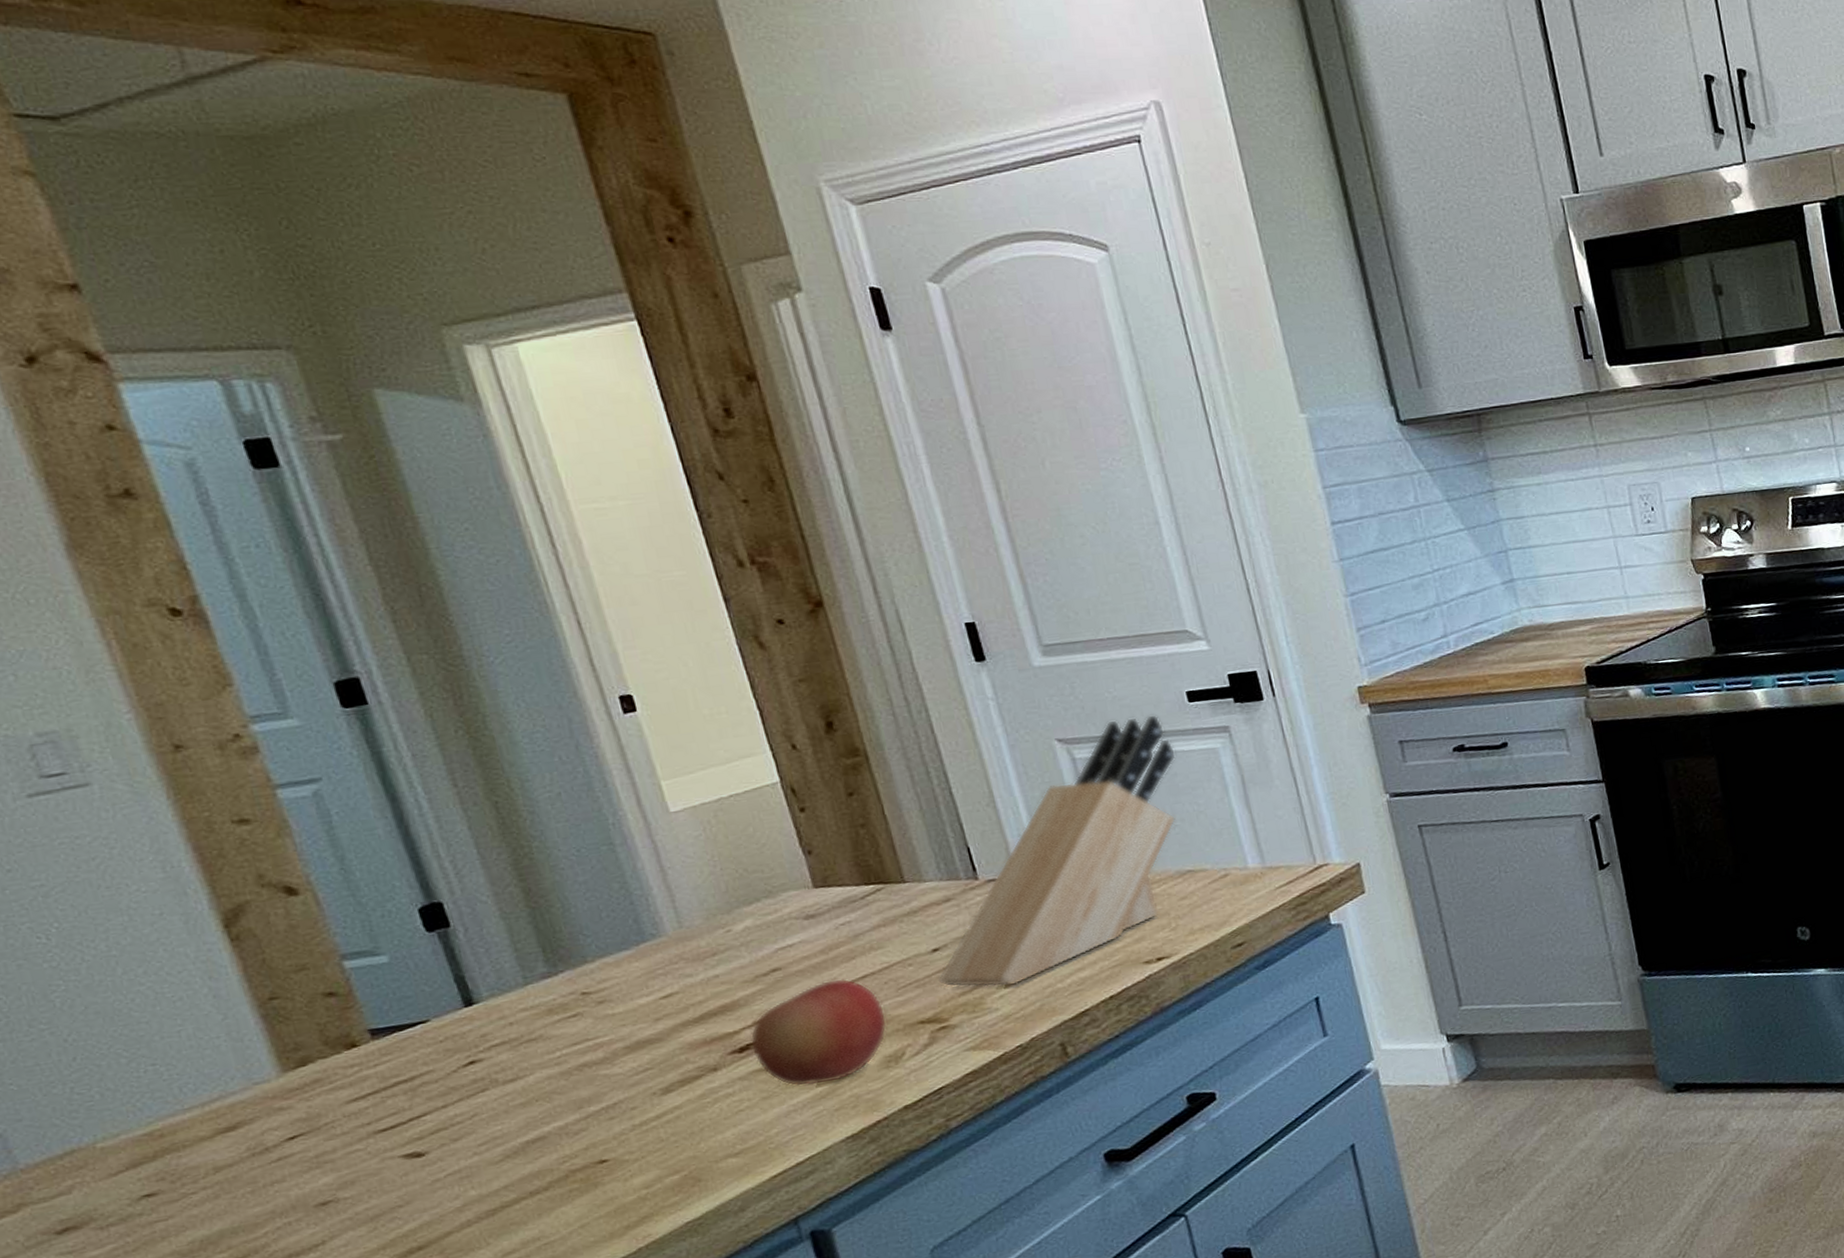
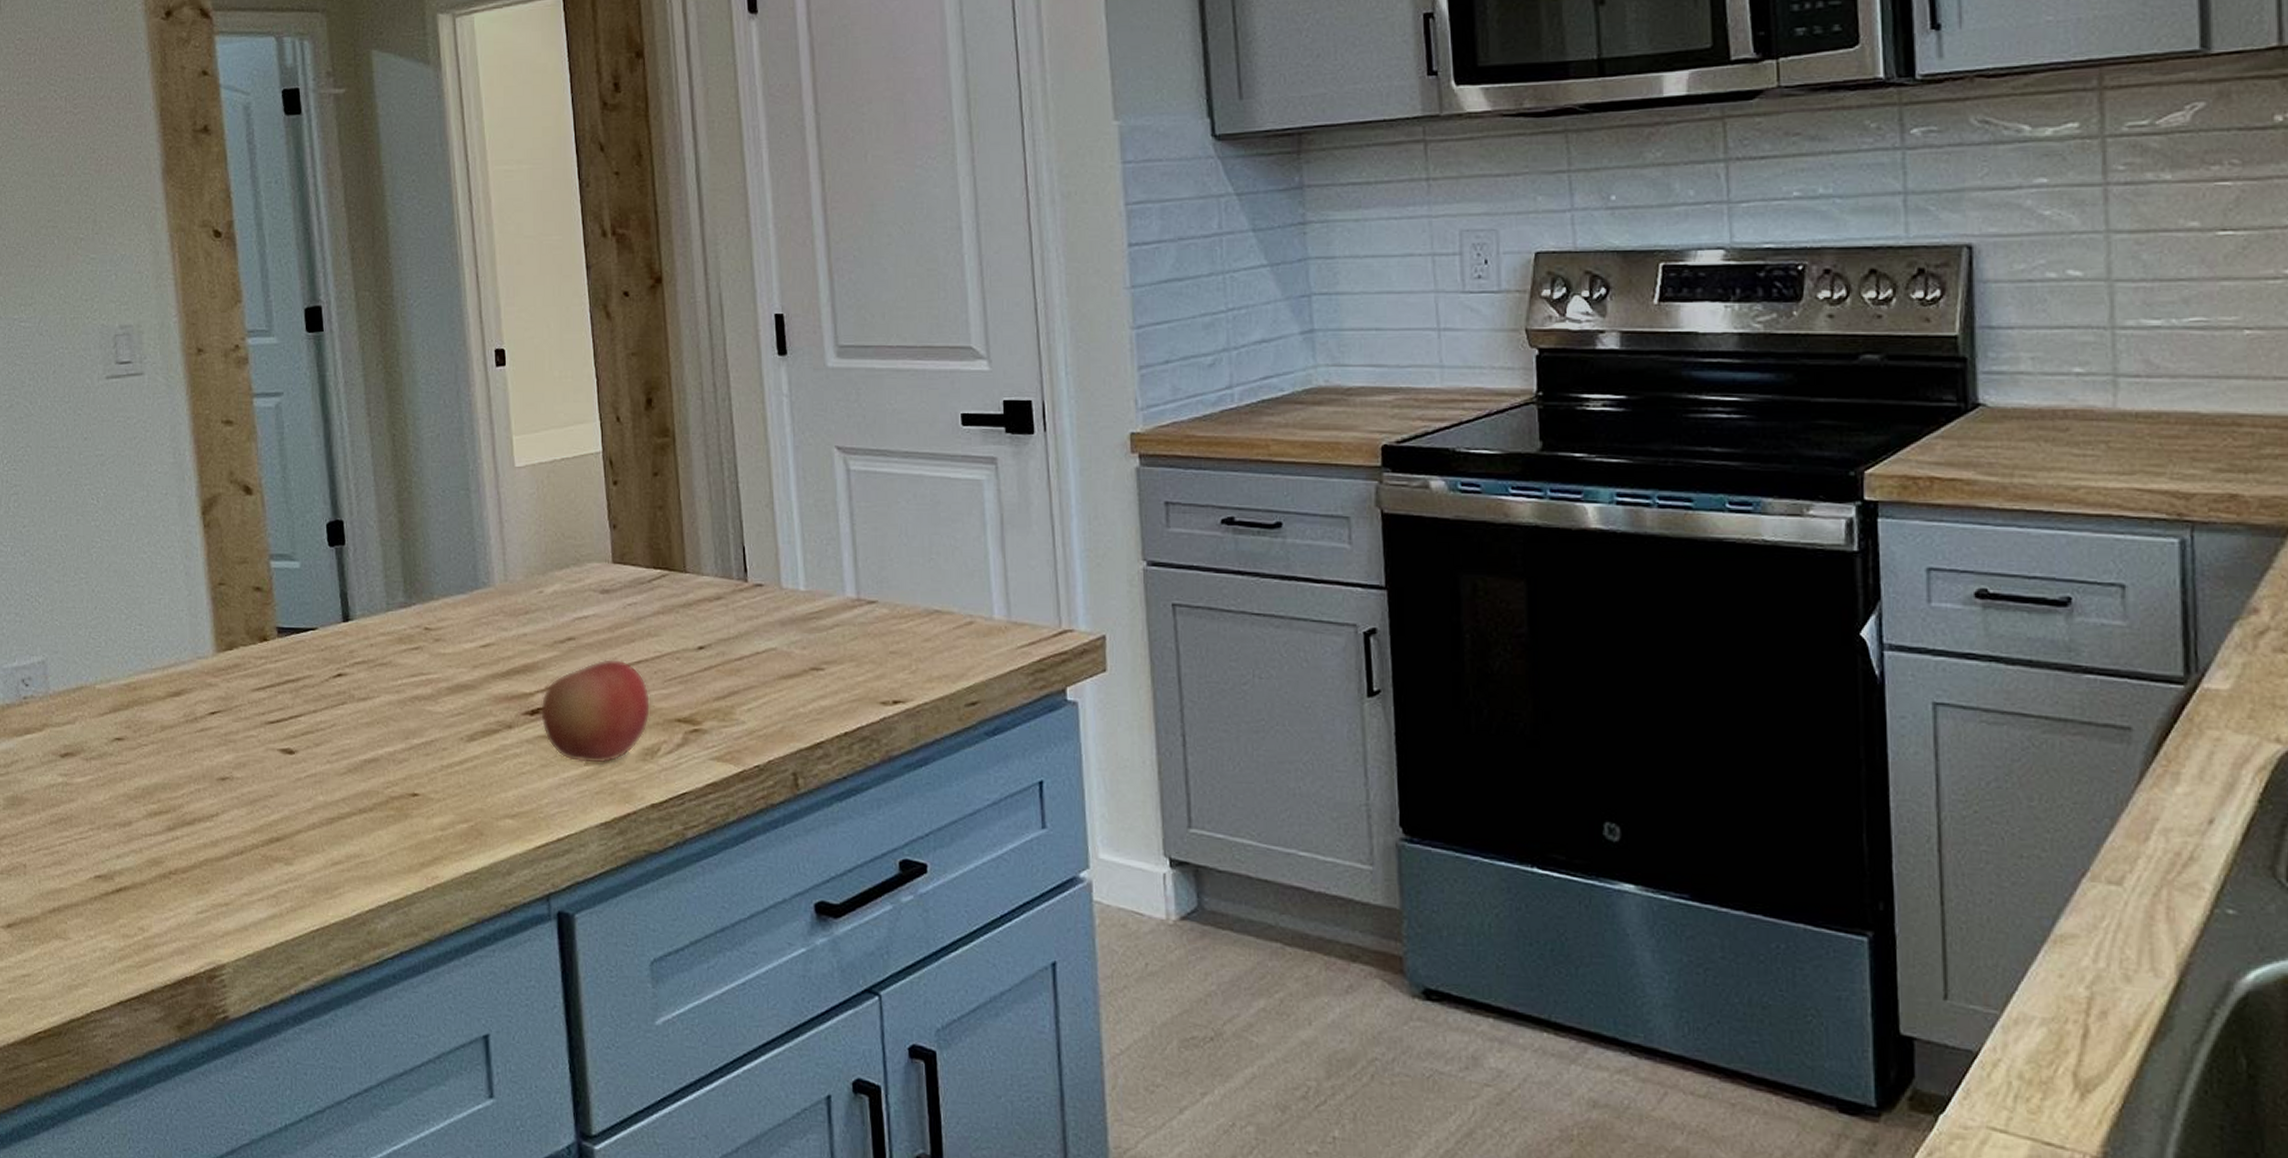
knife block: present [937,714,1177,988] -> none [698,433,943,701]

